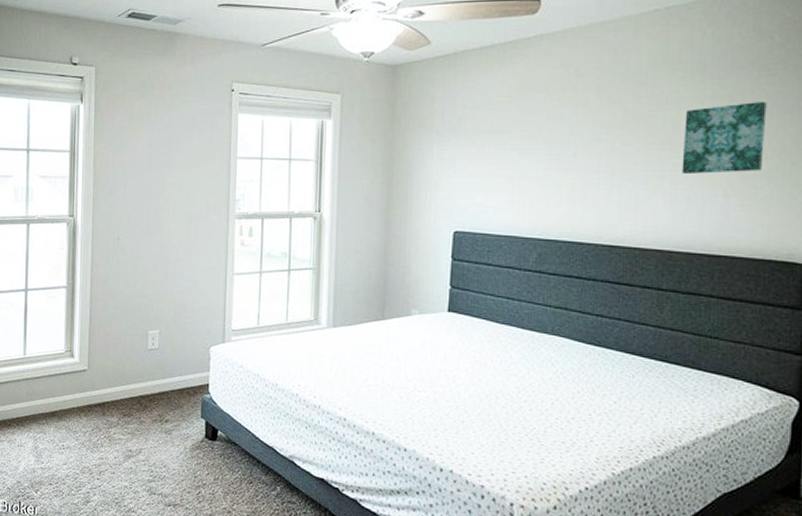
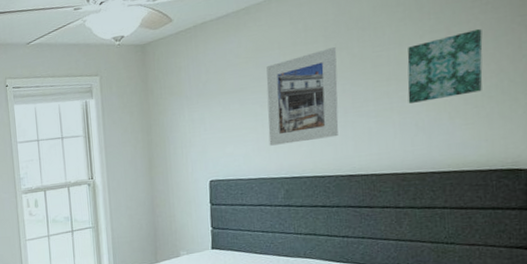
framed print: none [525,99,609,201] -> present [266,47,339,146]

